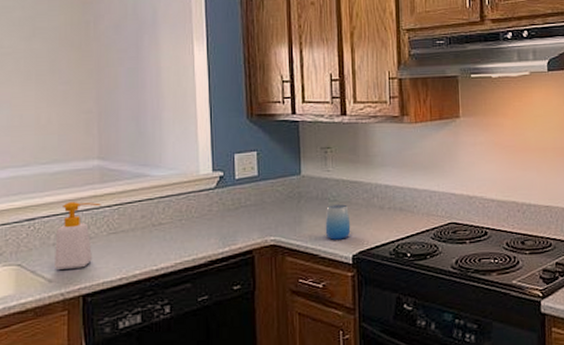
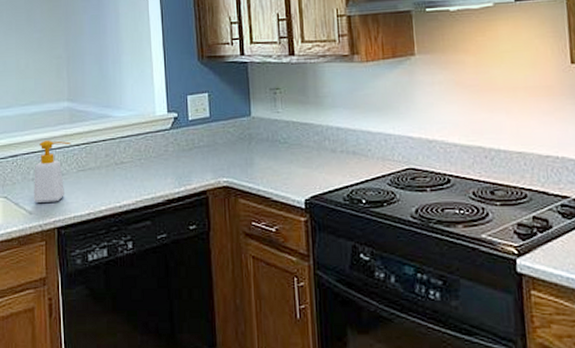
cup: present [325,204,351,240] -> none [276,146,303,183]

